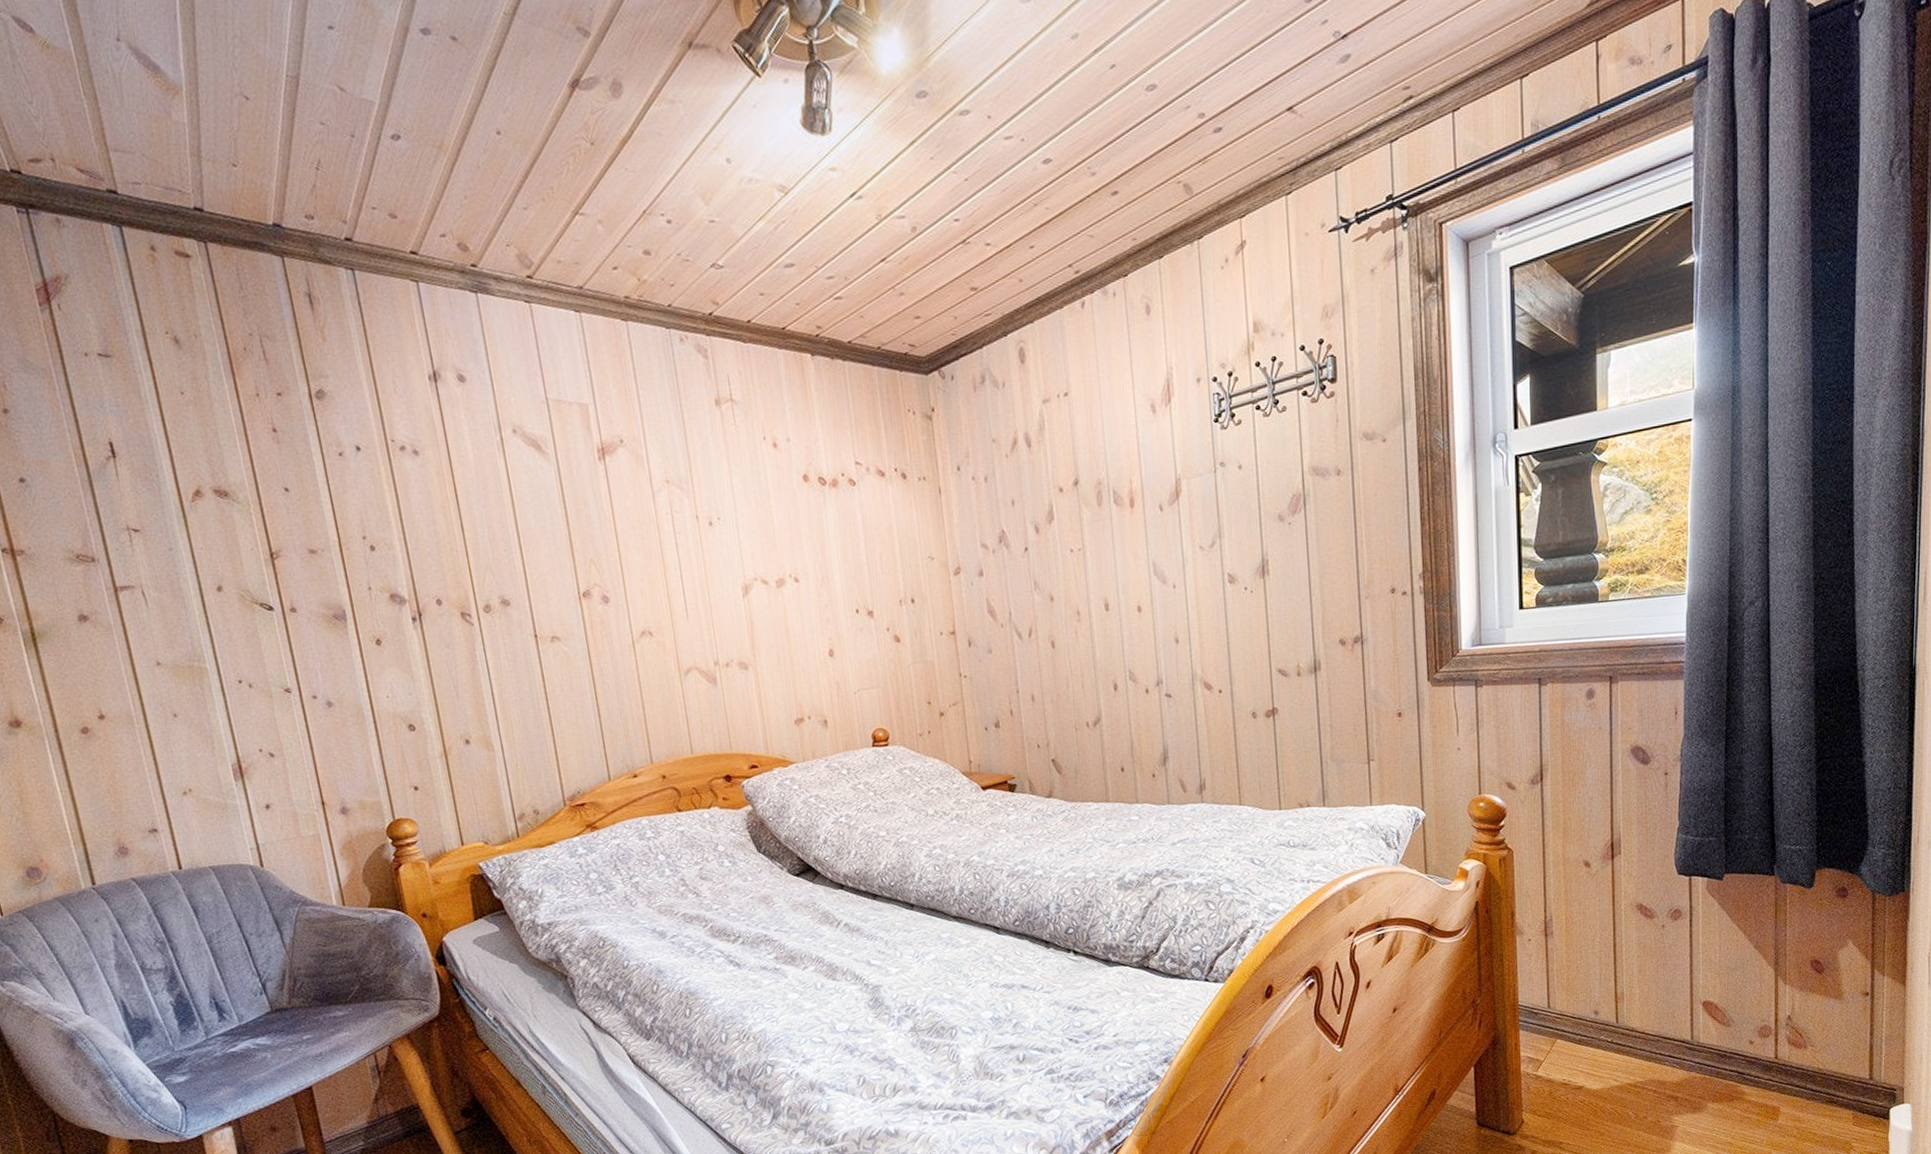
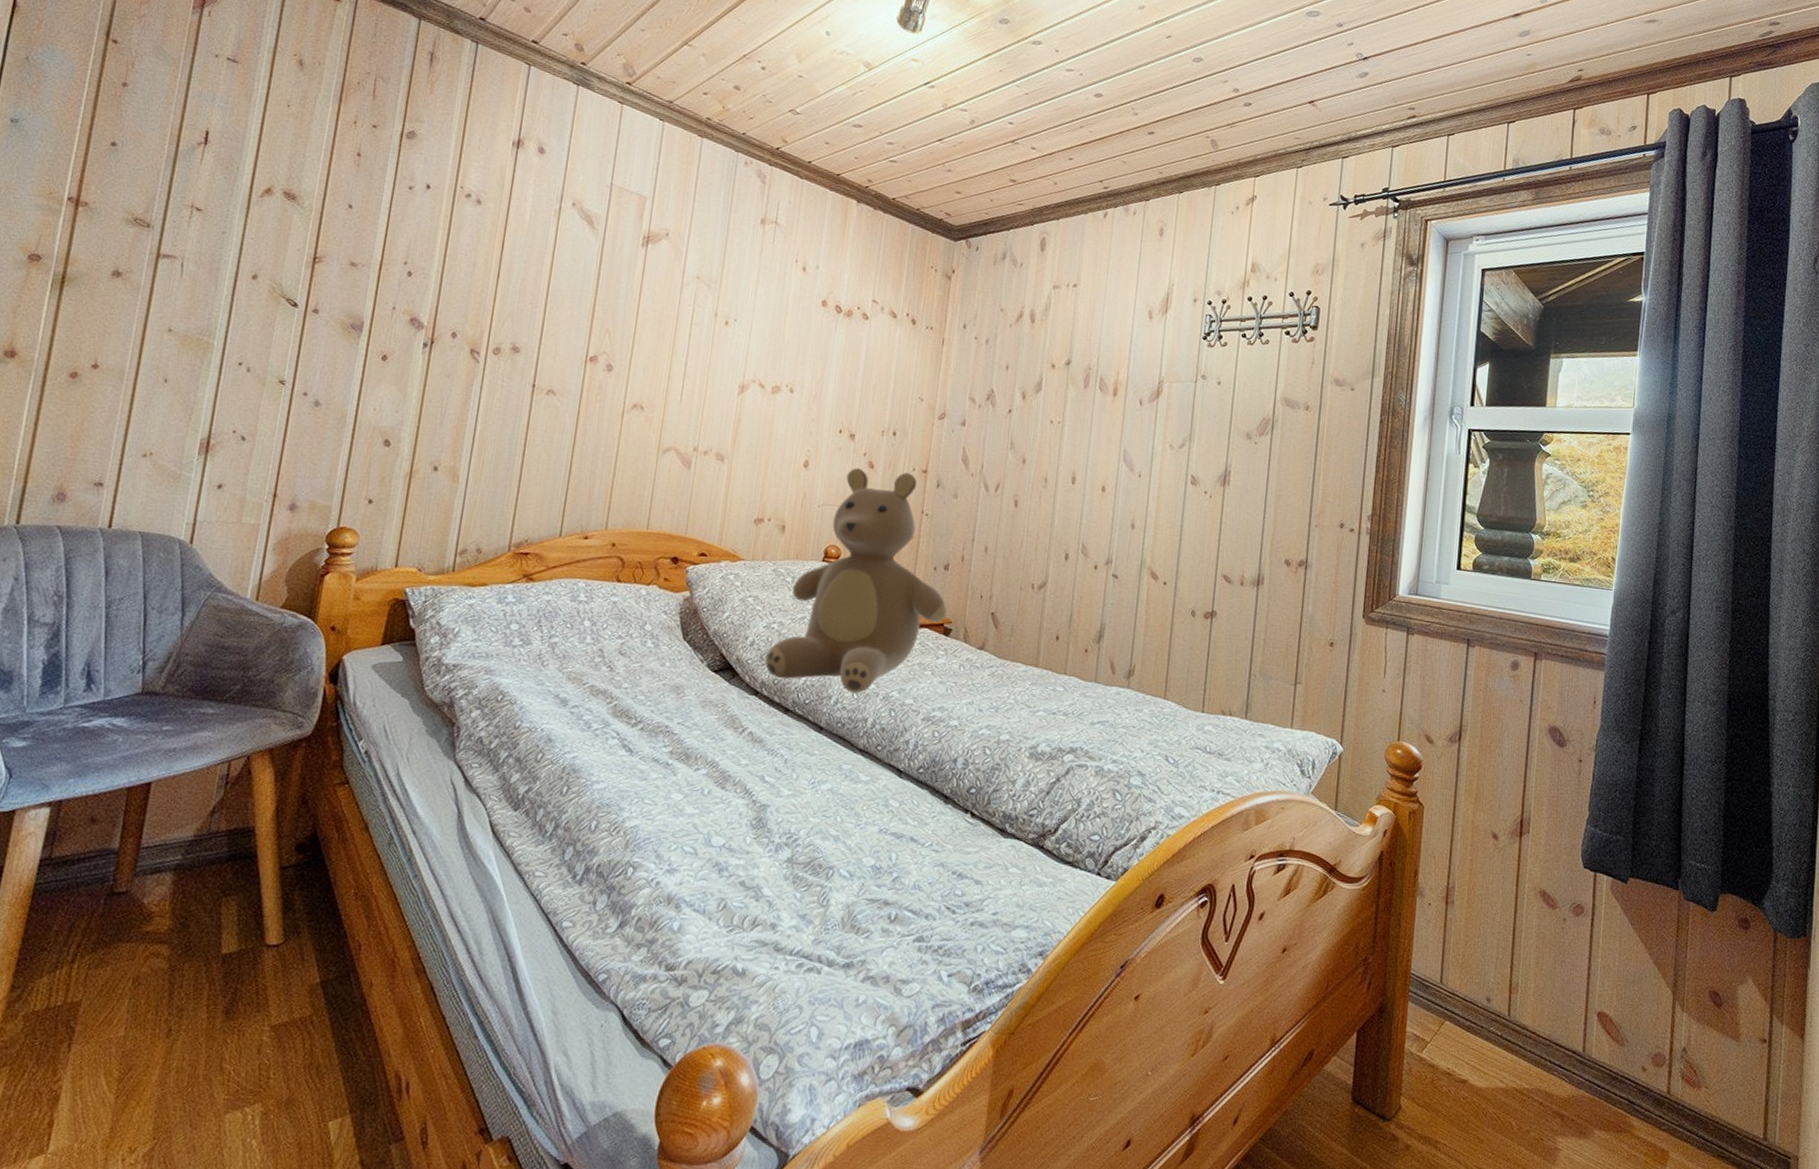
teddy bear: none [841,638,1009,868] -> present [765,468,948,694]

